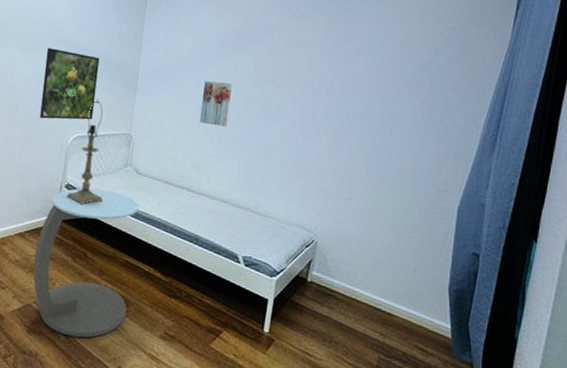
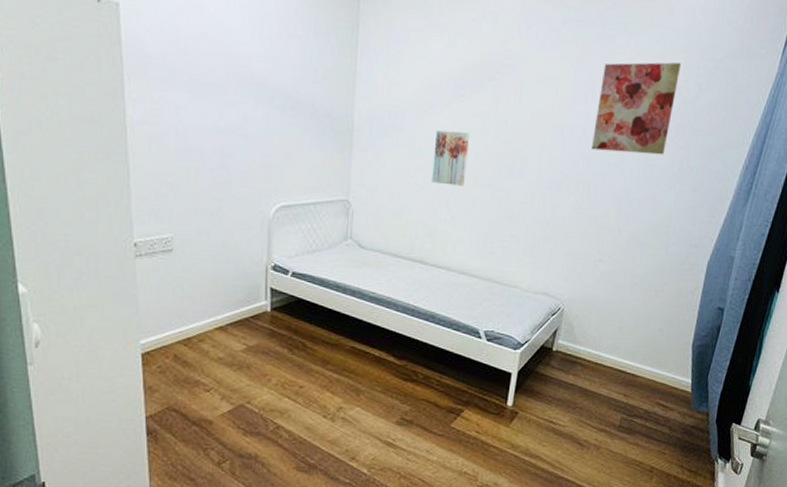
side table: present [33,188,139,338] -> none [242,268,364,434]
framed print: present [39,48,100,120] -> none [228,91,302,186]
table lamp: present [66,99,104,206] -> none [274,157,321,289]
wall art: none [339,30,418,107] -> present [592,62,682,155]

